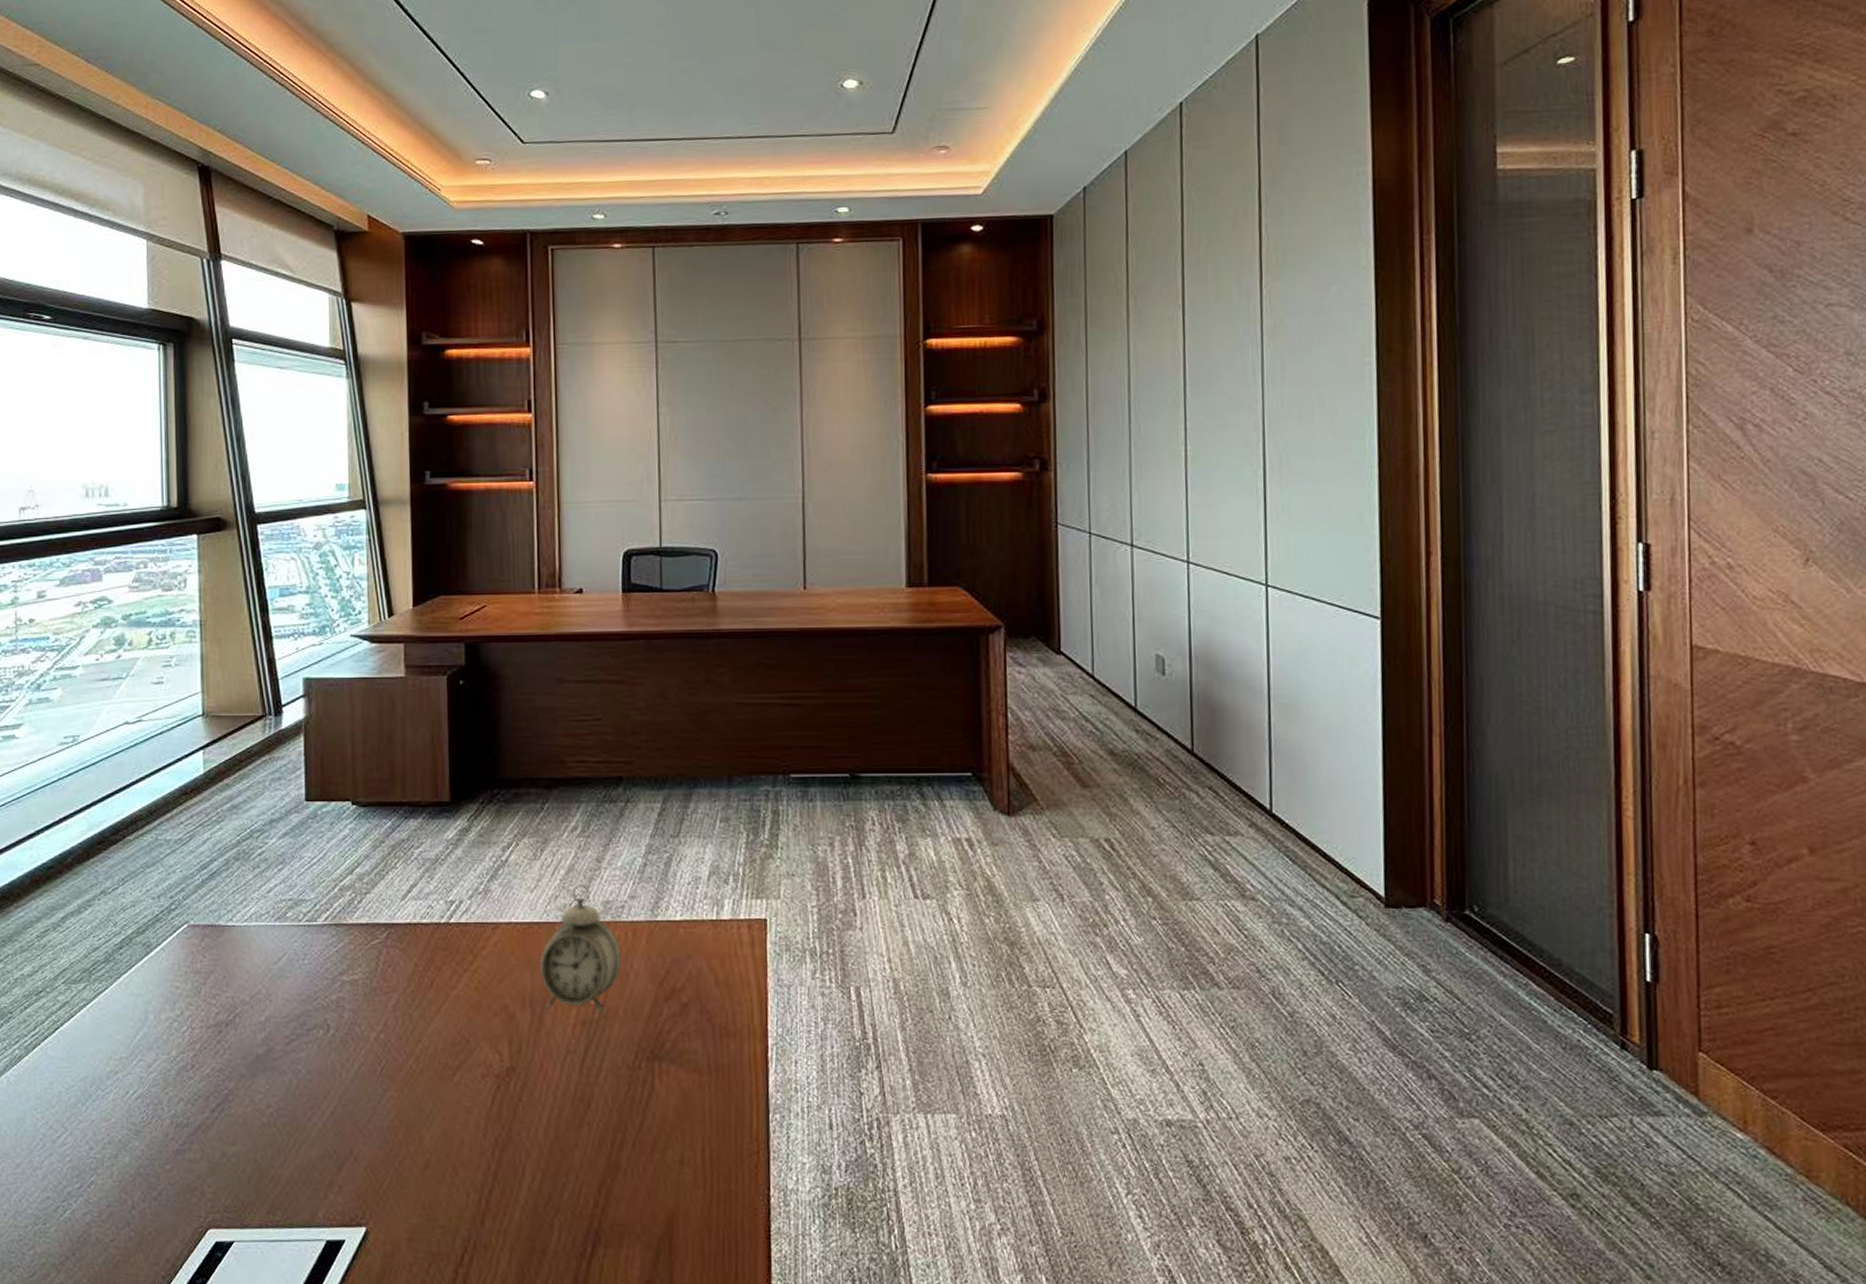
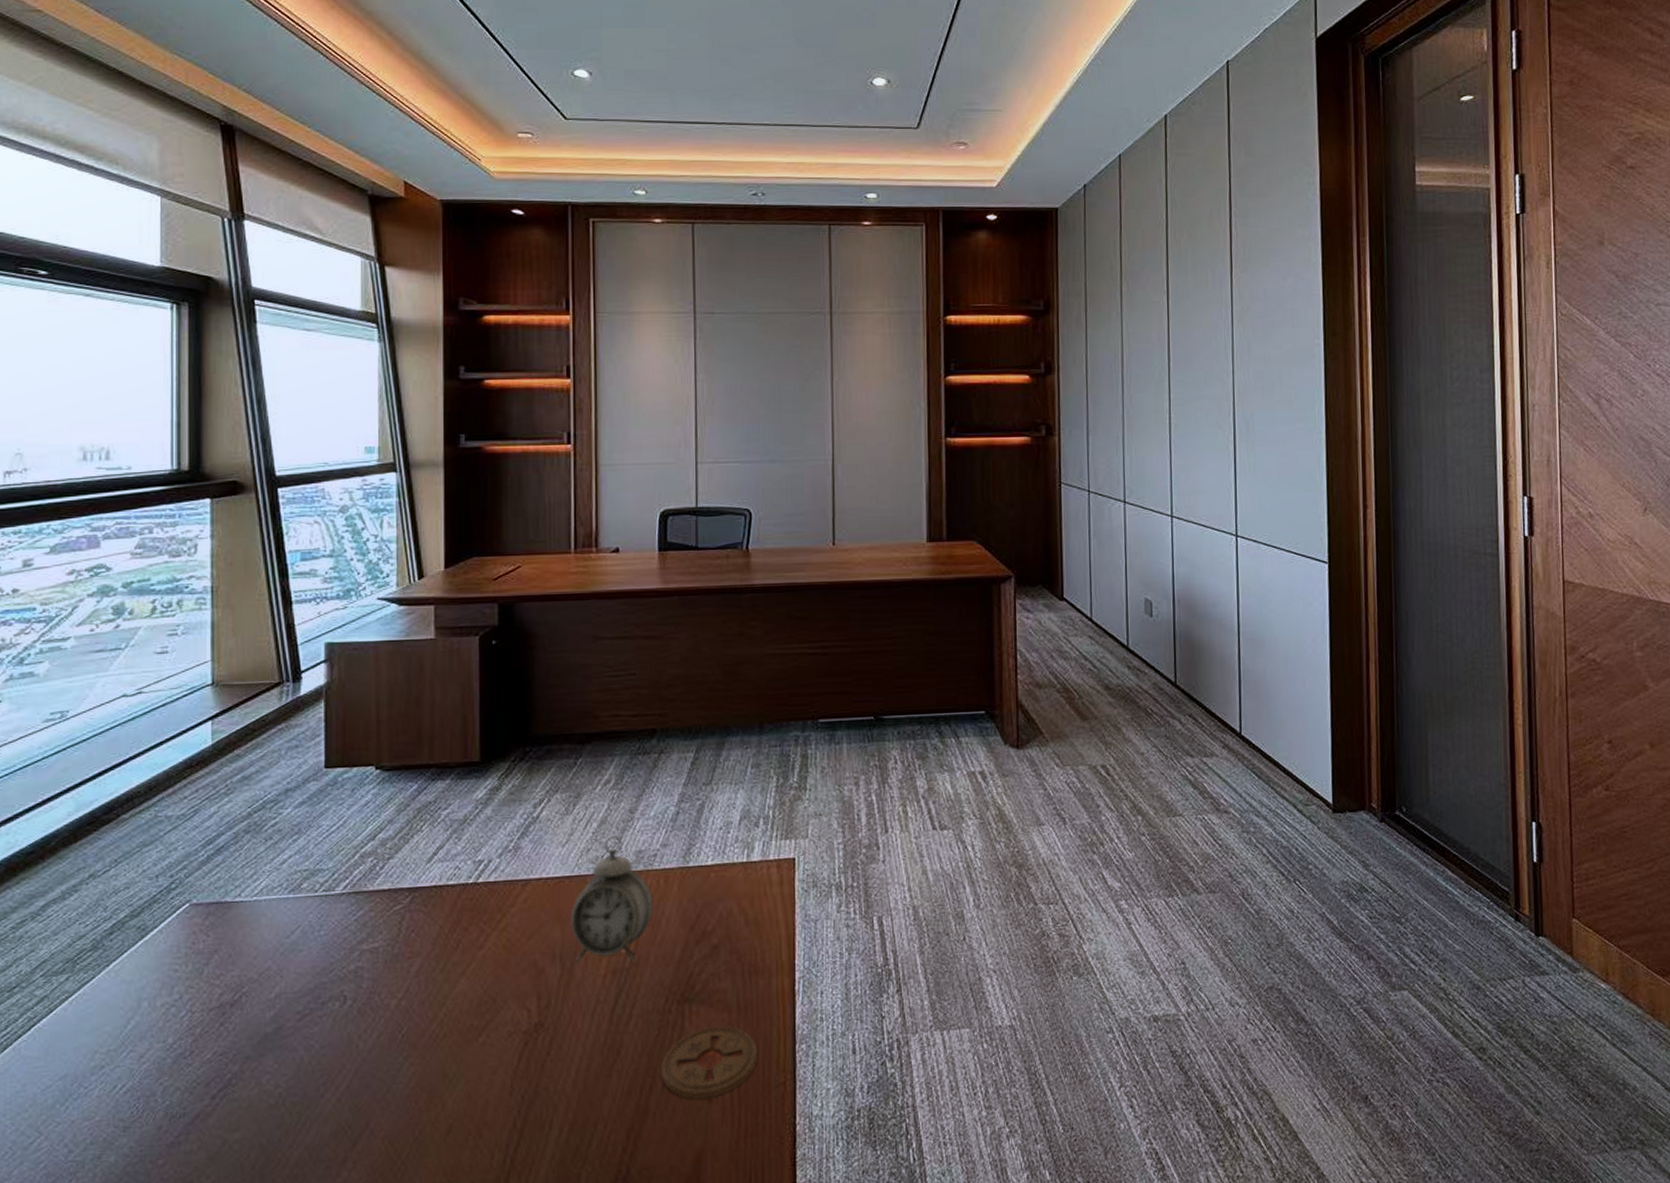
coaster: none [632,1086,730,1160] -> present [661,1026,758,1099]

